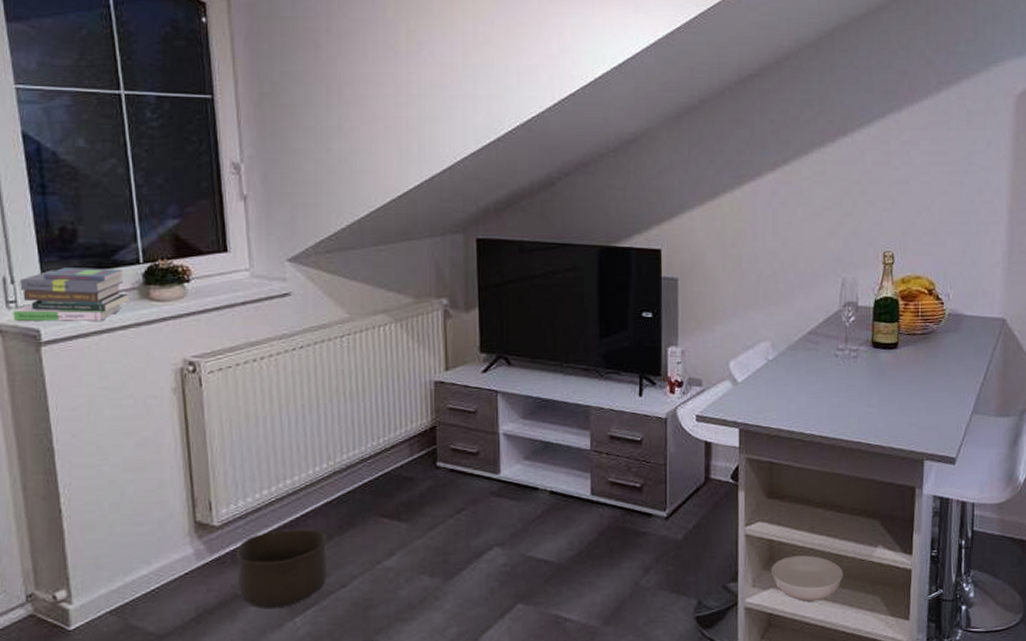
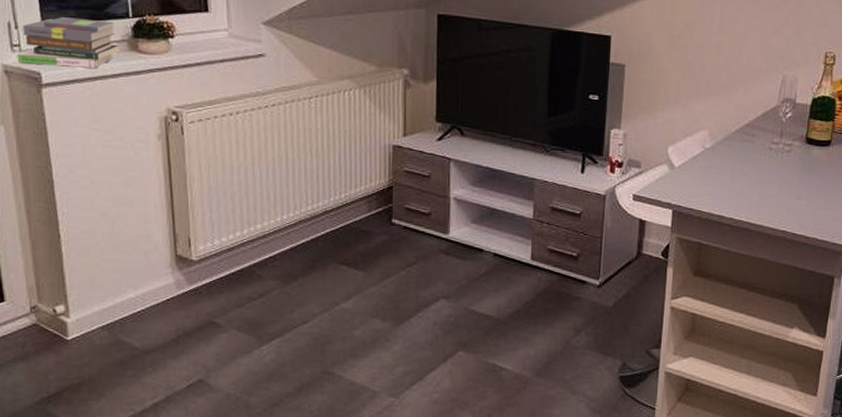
basket: present [235,529,326,610] -> none [211,269,291,337]
bowl: present [771,555,844,602] -> none [692,330,760,372]

